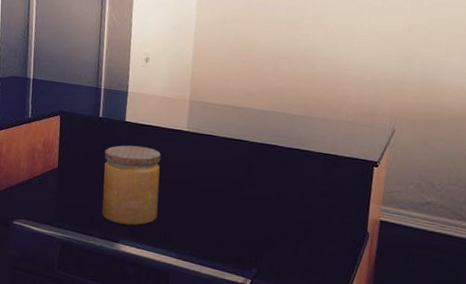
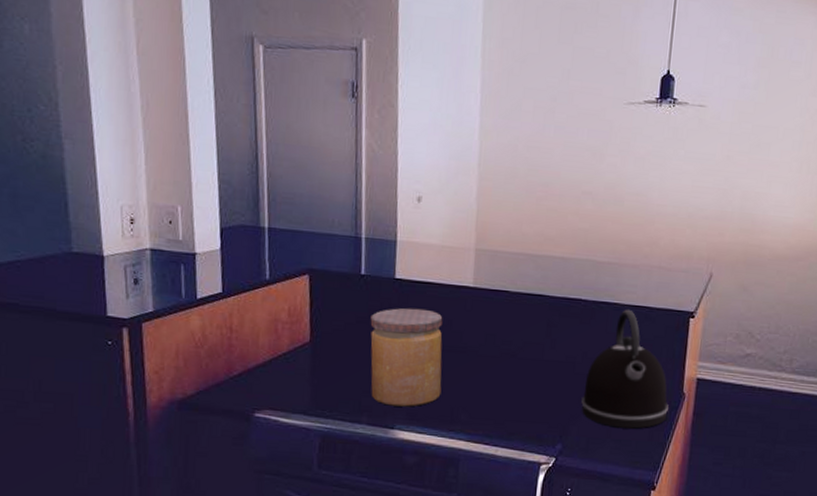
kettle: none [275,156,354,261] -> present [581,309,669,429]

